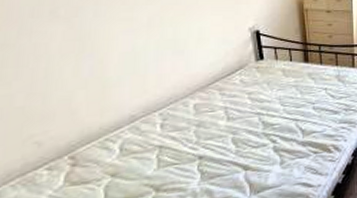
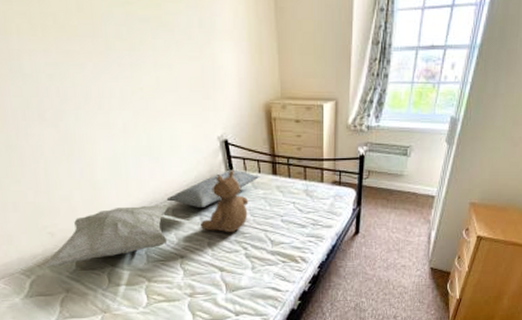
decorative pillow: none [20,99,191,187] -> present [44,205,170,268]
pillow: none [188,60,290,100] -> present [166,171,259,207]
teddy bear: none [224,59,279,126] -> present [200,169,249,233]

